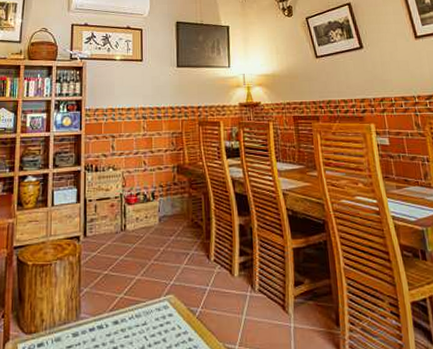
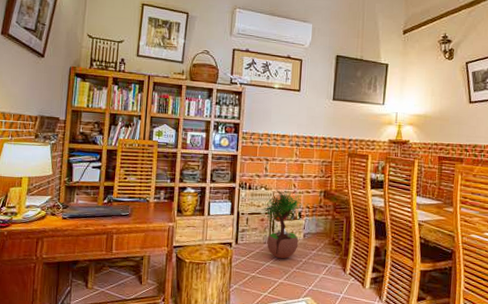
potted tree: none [110,168,157,250] -> present [261,189,304,259]

